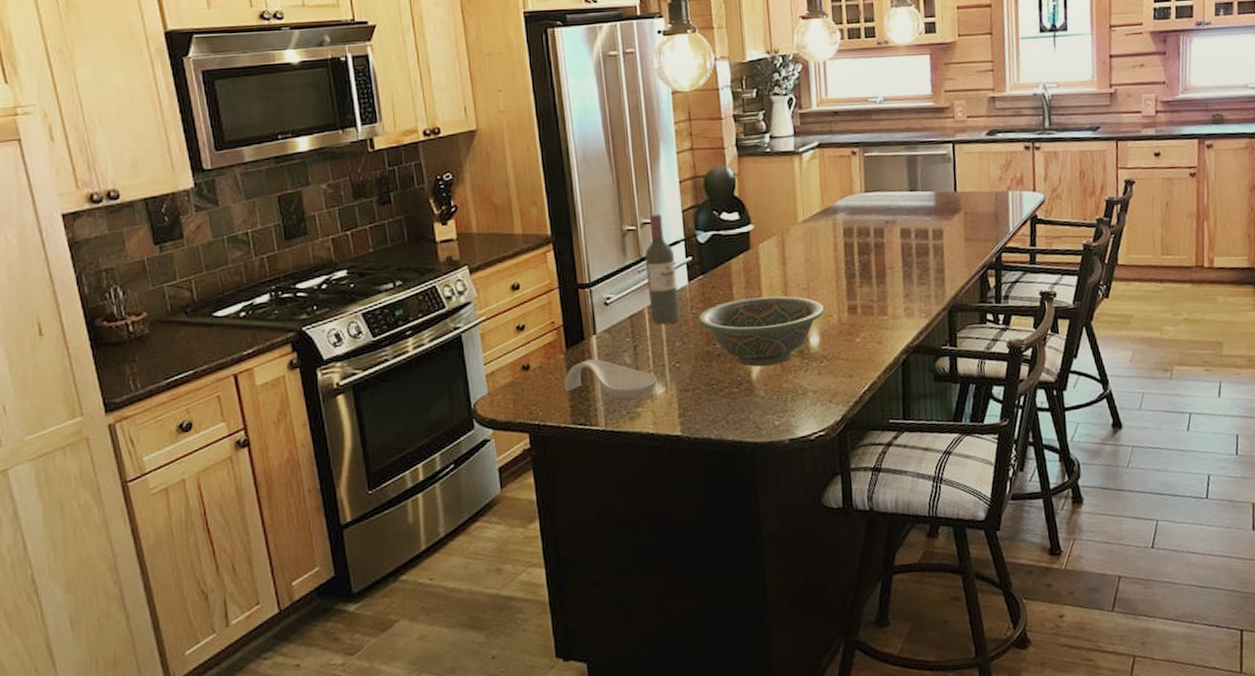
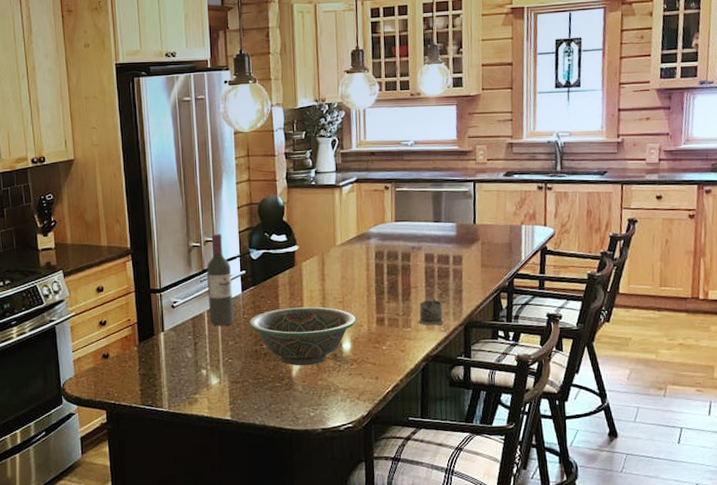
spoon rest: present [564,359,658,402] -> none [137,352,213,389]
tea glass holder: none [896,279,925,312] -> present [419,297,444,326]

